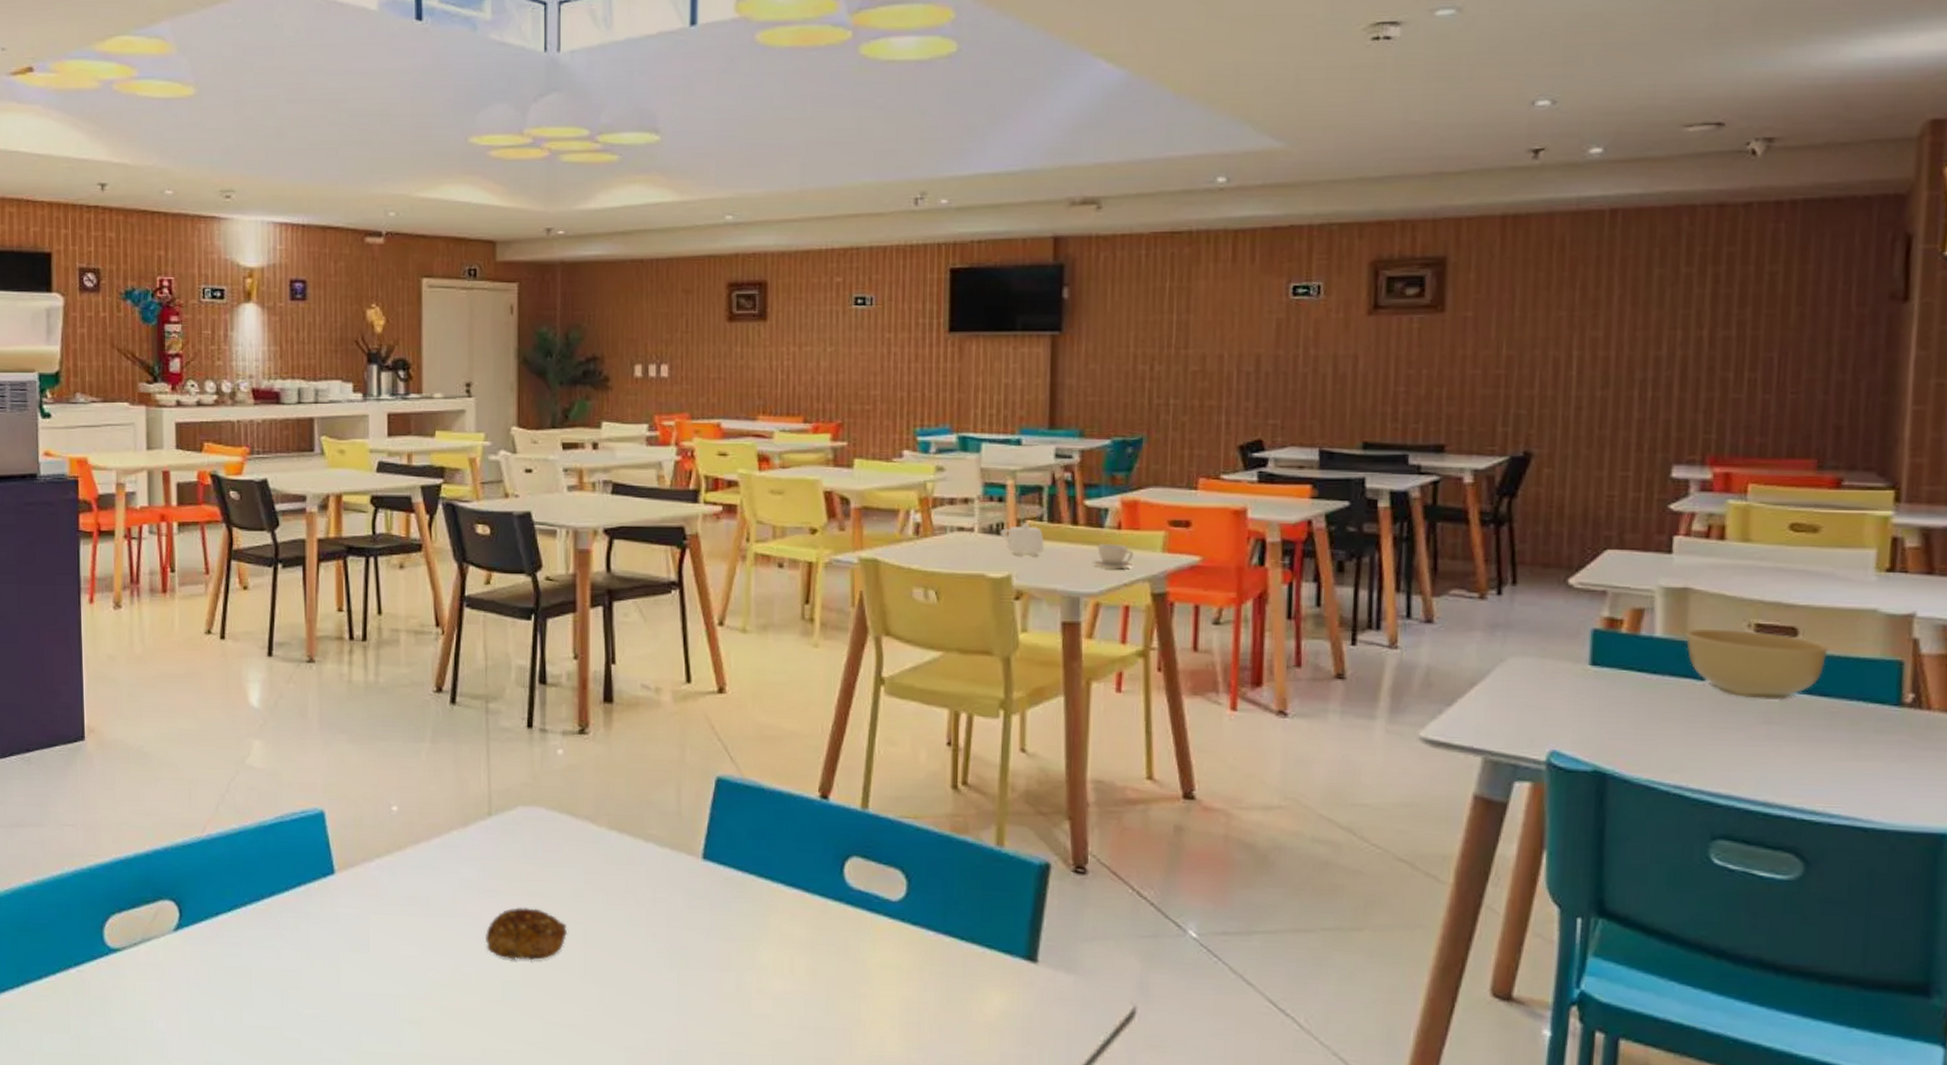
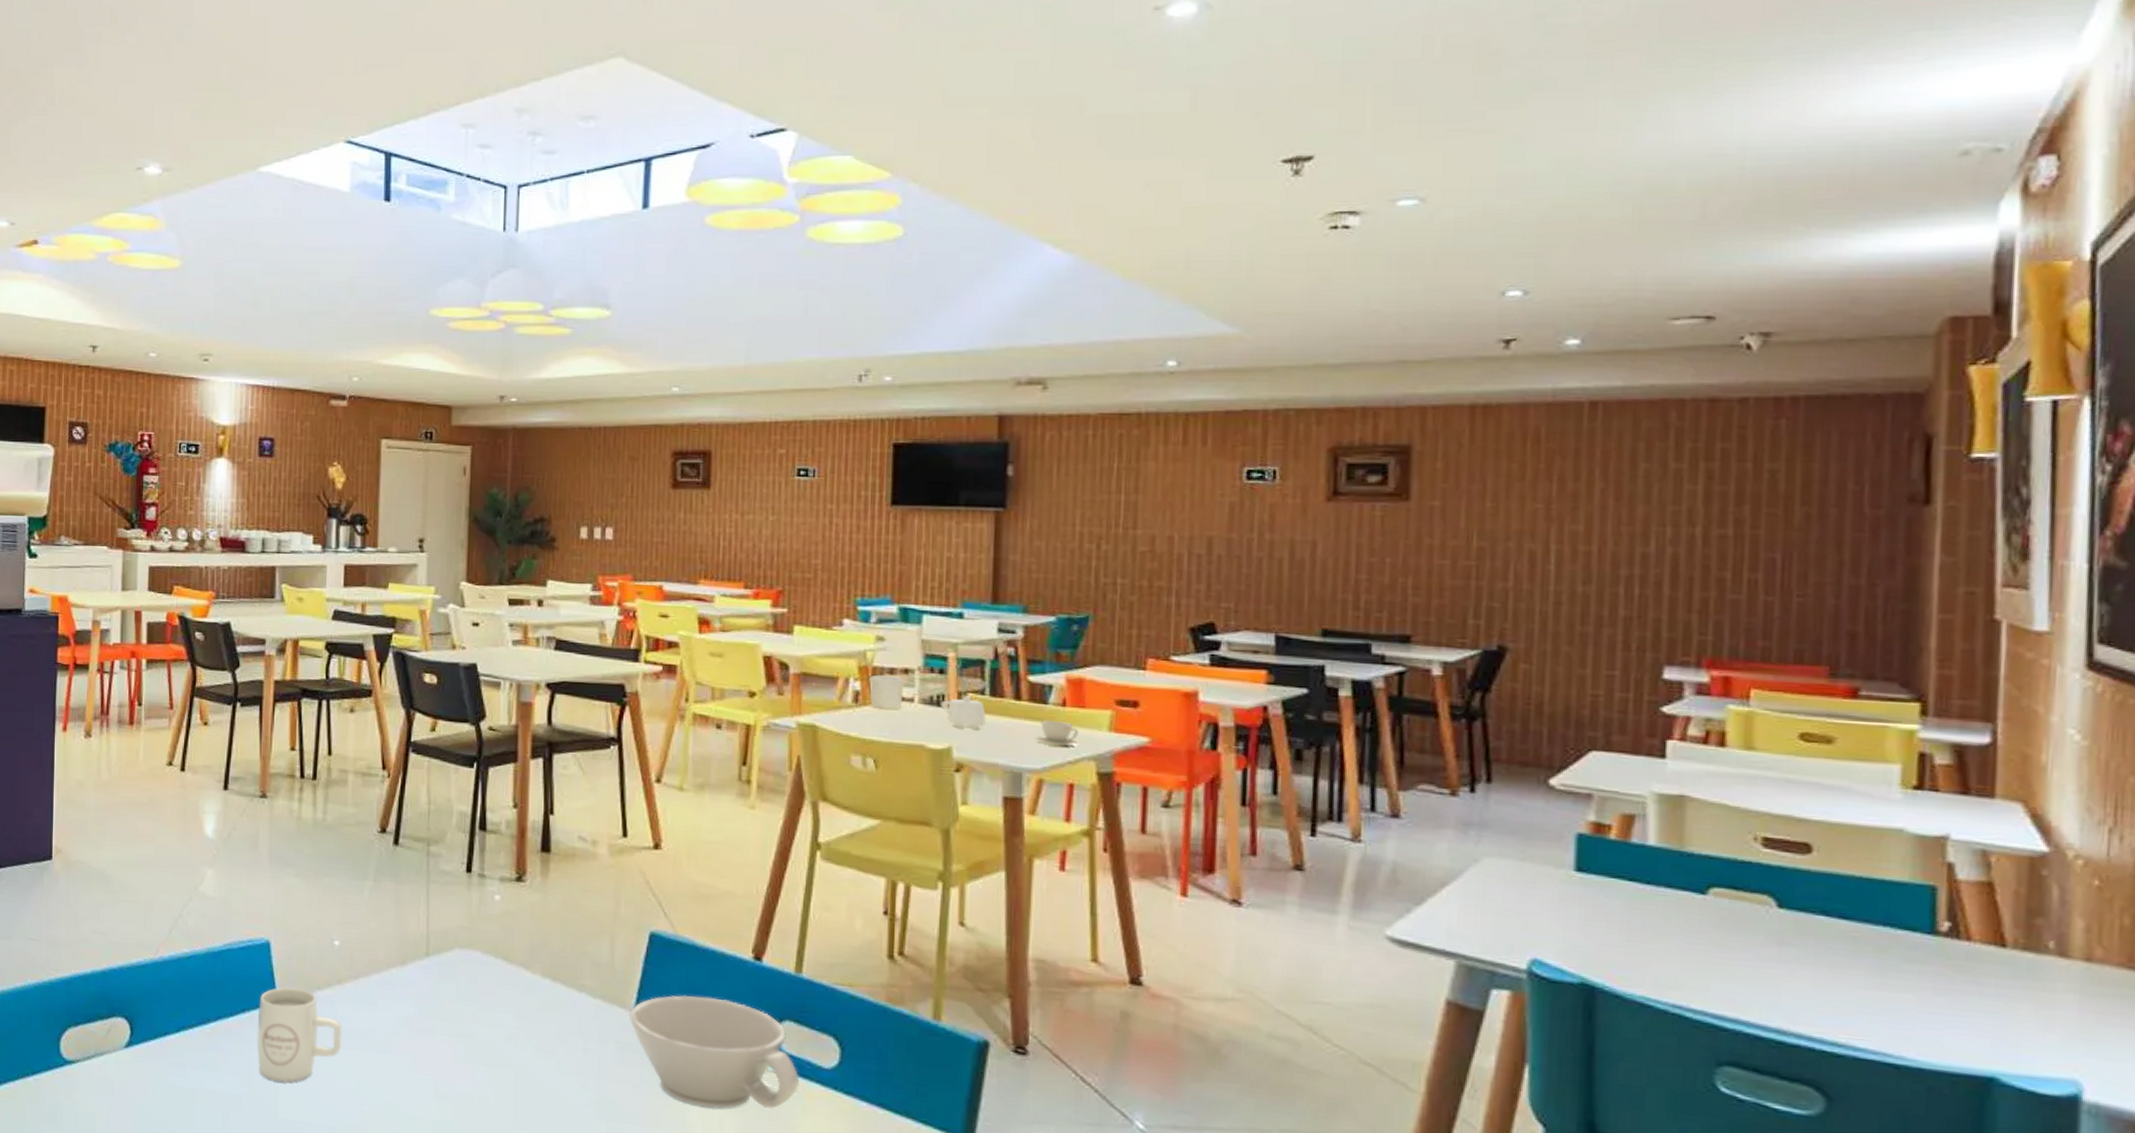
mug: none [314,857,404,955] -> present [257,987,342,1083]
bread roll: present [486,907,568,961] -> none [419,1048,500,1102]
cup: none [698,837,868,948] -> present [629,994,800,1109]
mug: none [930,507,964,541] -> present [869,675,904,711]
bowl: present [1685,628,1829,701] -> none [1682,838,1848,921]

